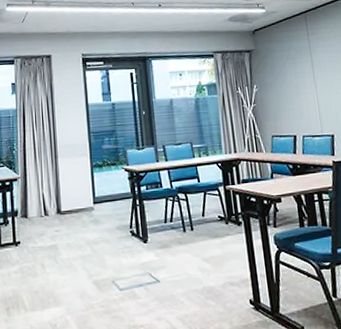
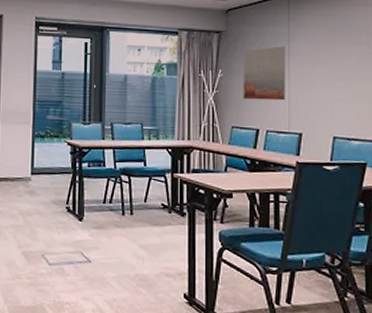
wall art: none [273,58,315,110] -> present [243,46,285,101]

